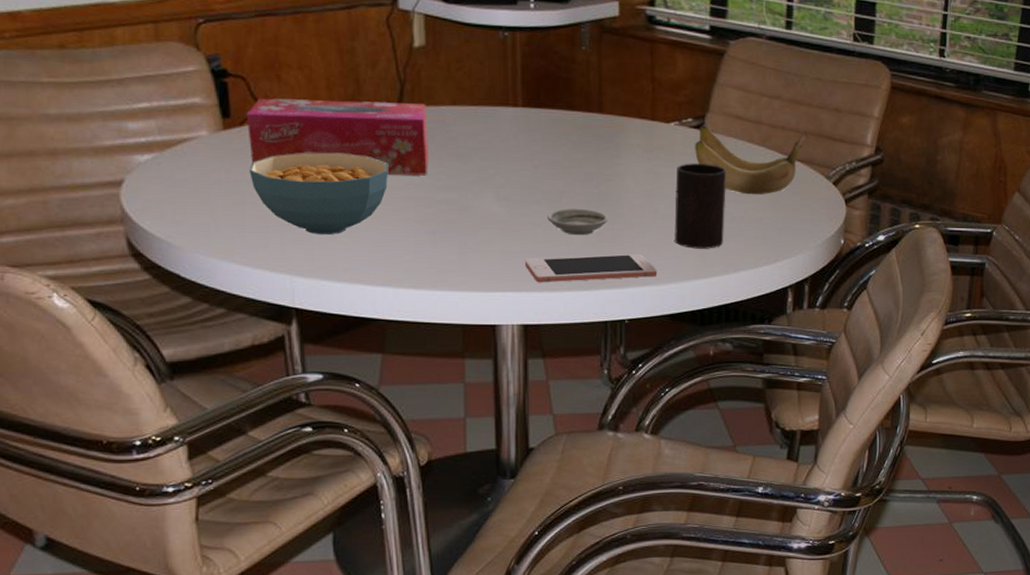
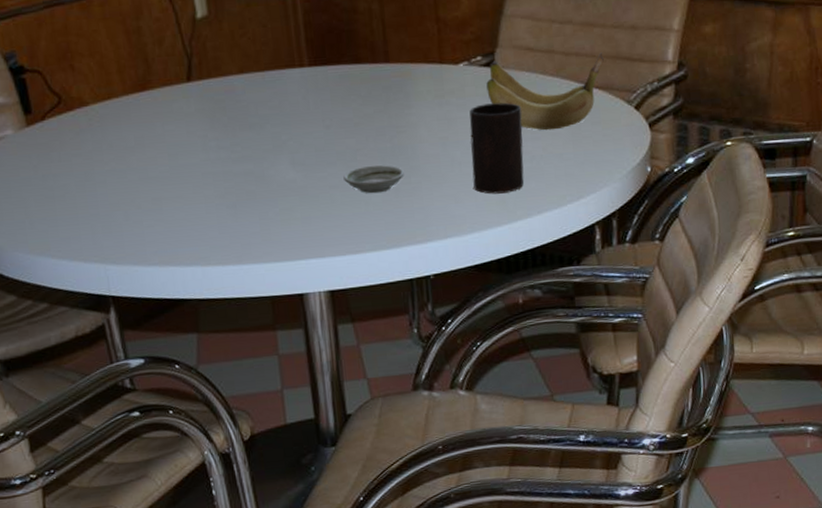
tissue box: present [246,98,428,176] -> none [46,75,223,156]
cereal bowl: present [249,152,388,235] -> none [55,136,186,221]
cell phone: present [524,253,658,283] -> none [325,205,459,247]

